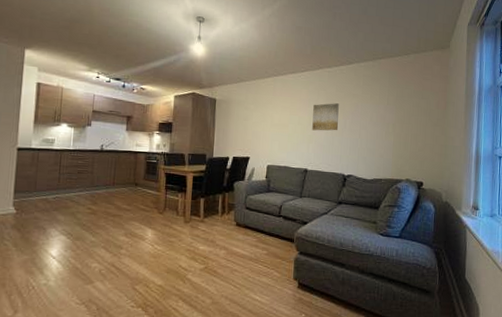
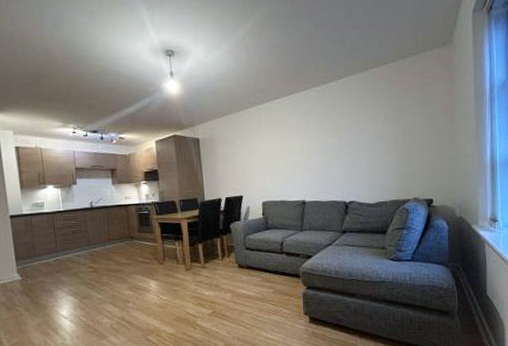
wall art: present [312,103,339,131] -> none [304,125,334,159]

